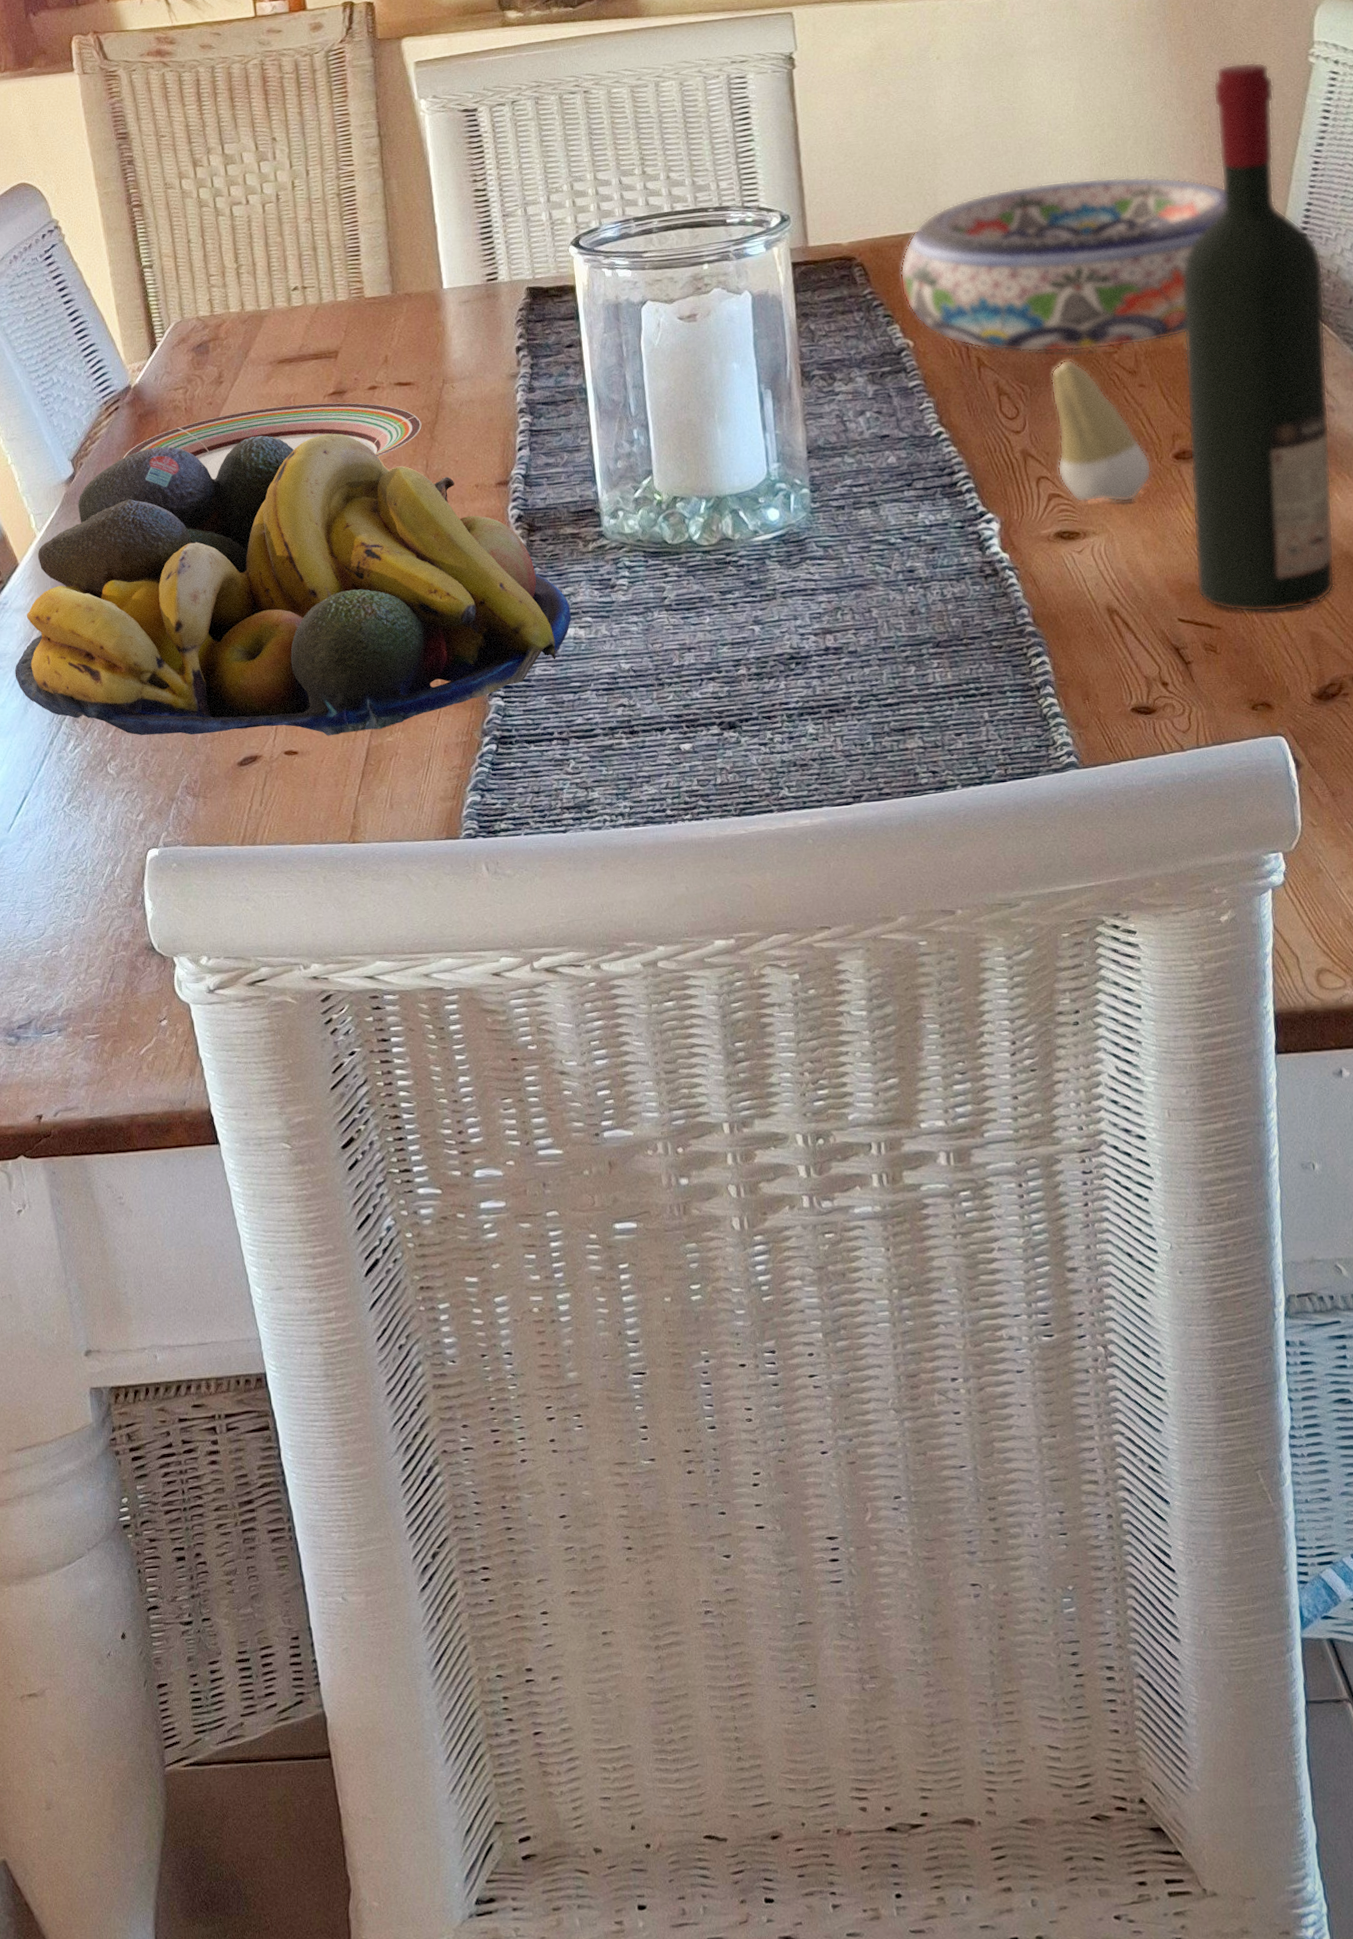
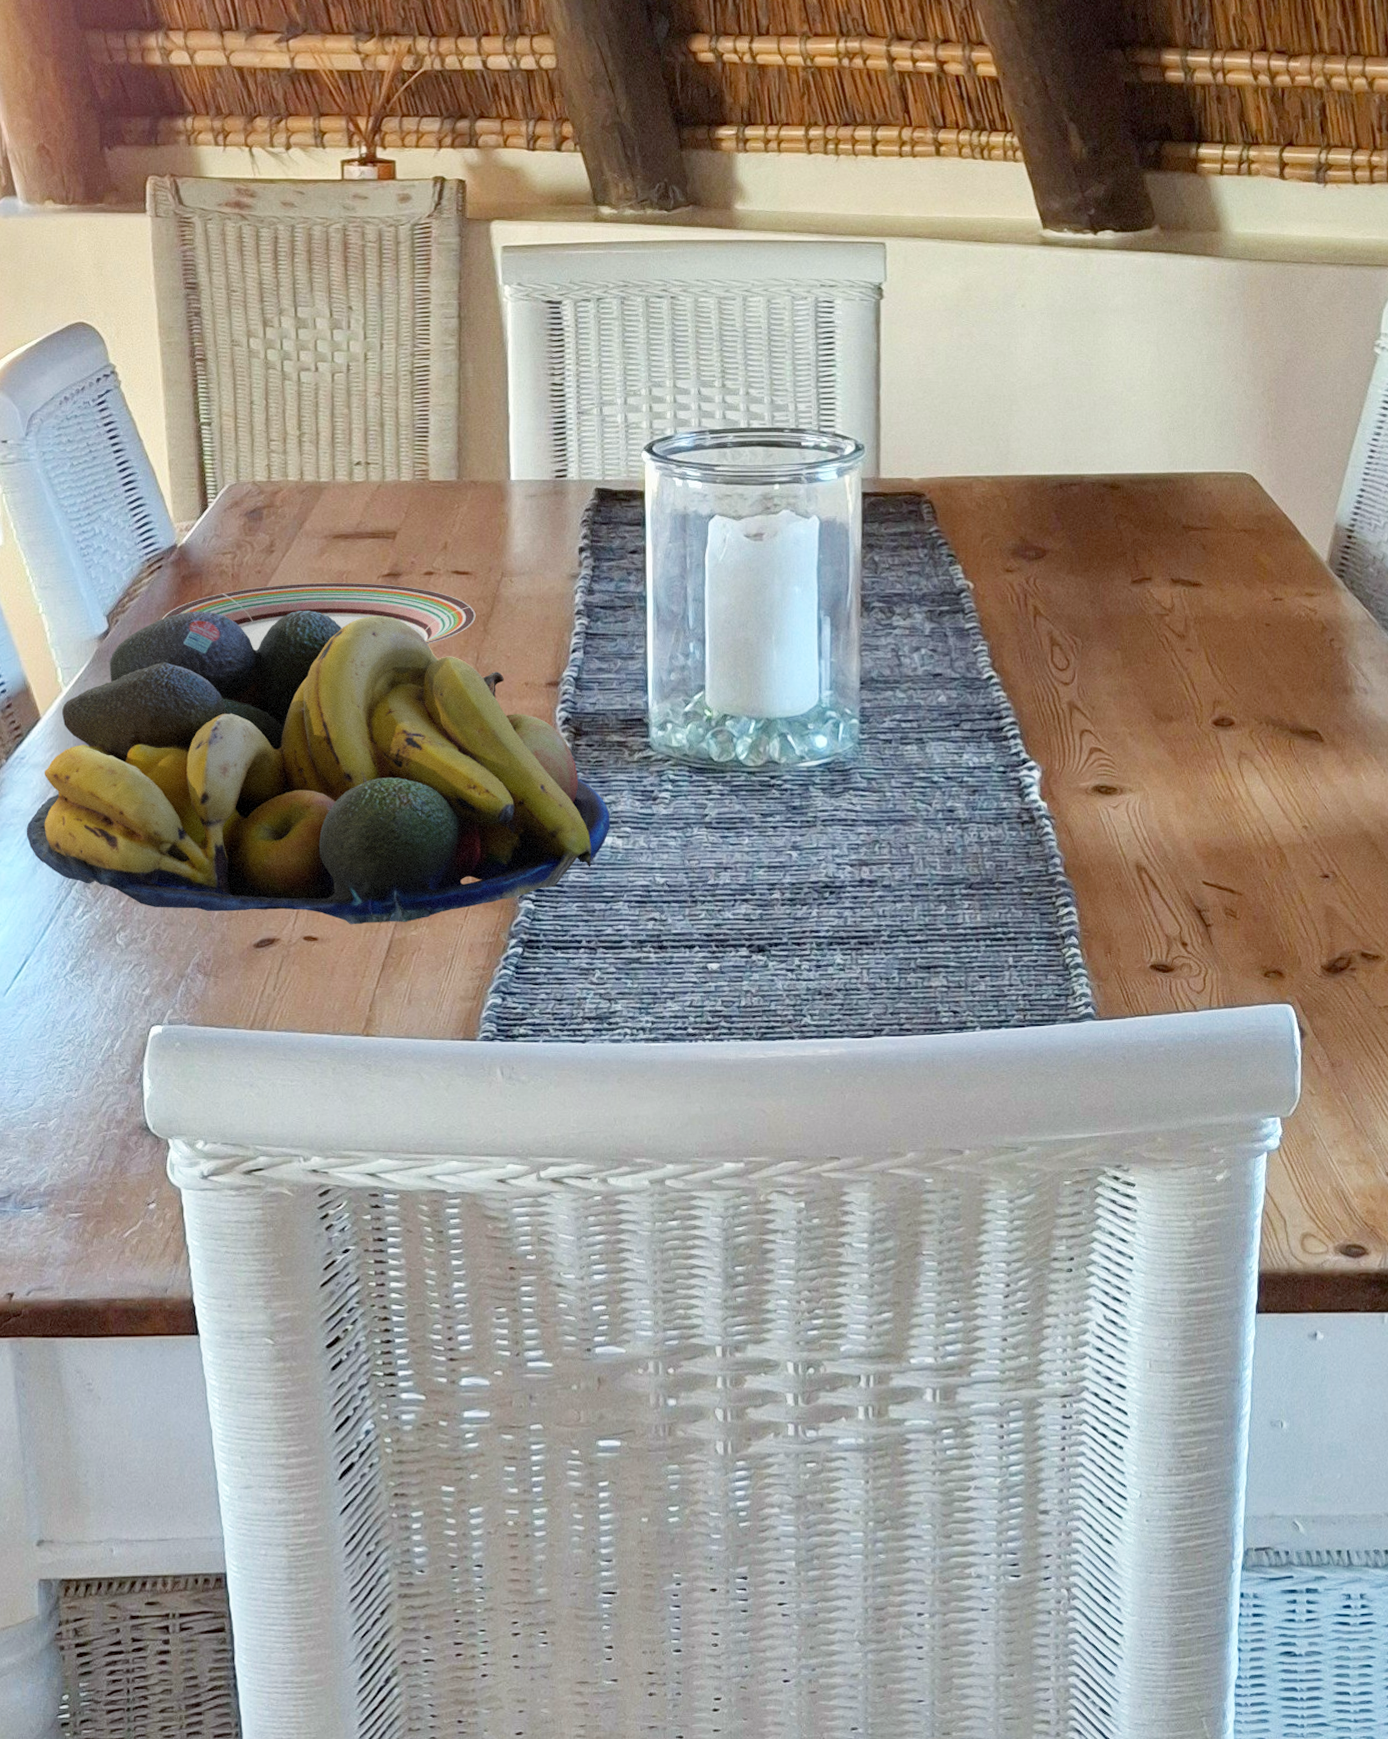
bowl: present [900,176,1226,352] -> none [967,441,1285,610]
tooth: present [1051,359,1152,503] -> none [1101,617,1191,763]
wine bottle: present [1182,61,1335,613] -> none [1223,346,1369,883]

